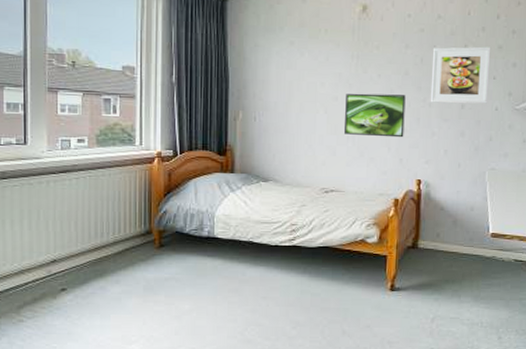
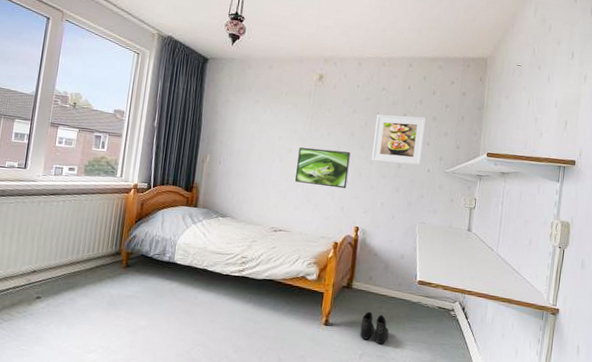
boots: none [430,271,462,306] -> present [360,311,389,345]

